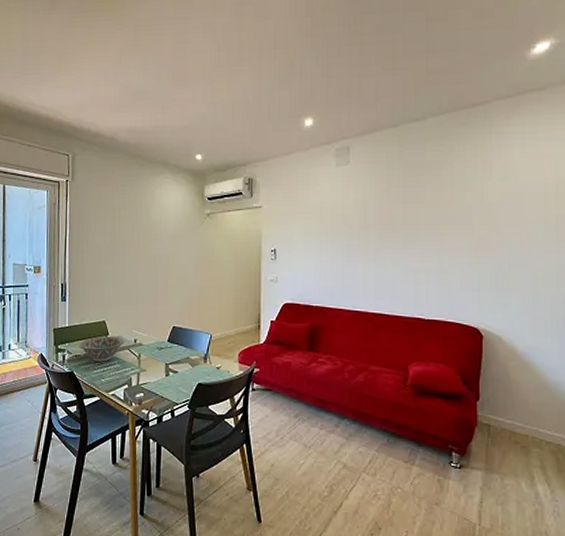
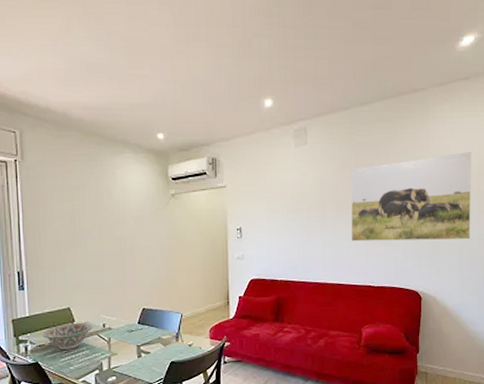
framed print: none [397,171,548,272] -> present [350,152,472,242]

